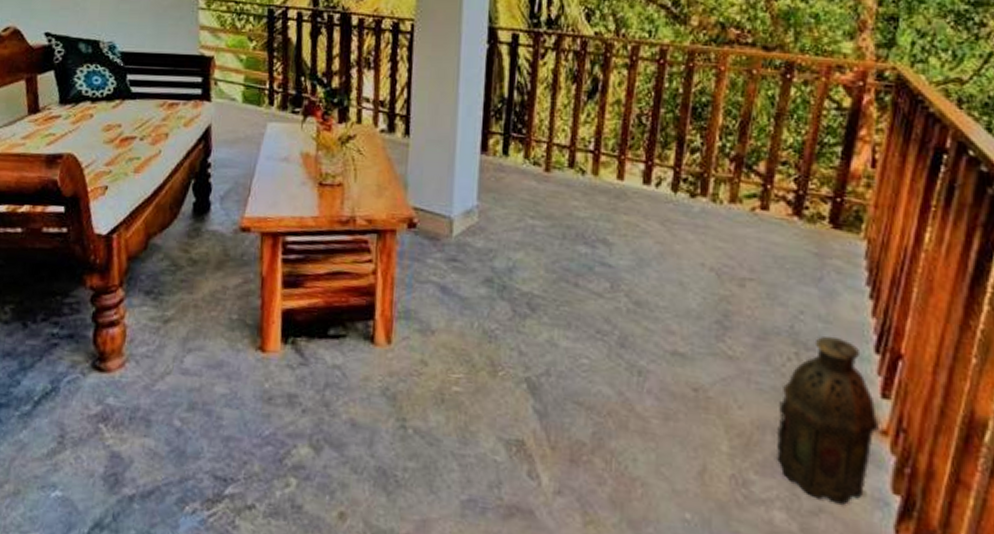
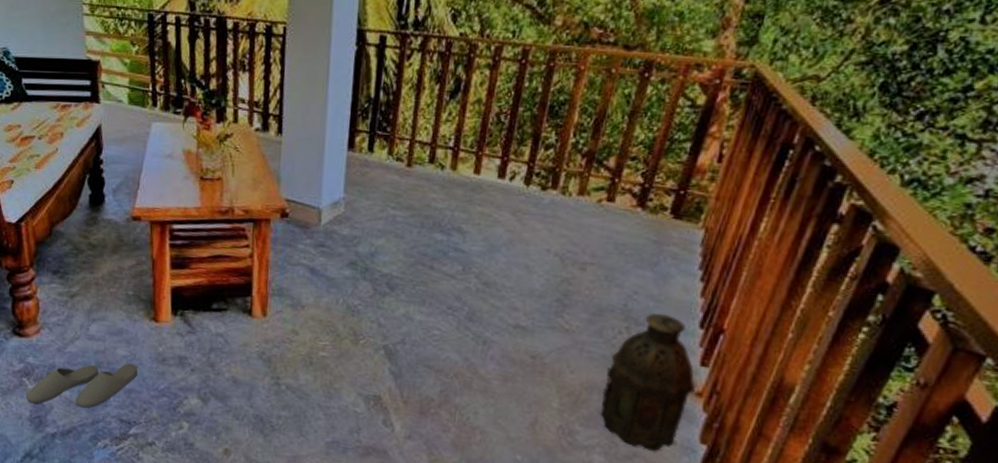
slippers: none [101,403,238,462] -> present [26,363,137,408]

